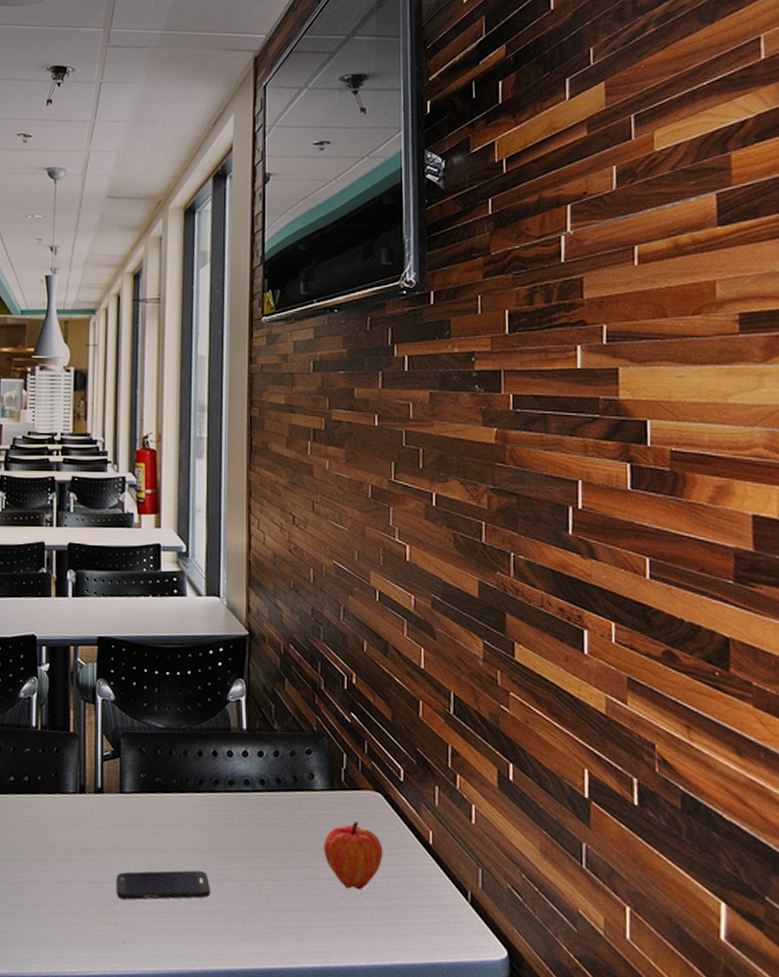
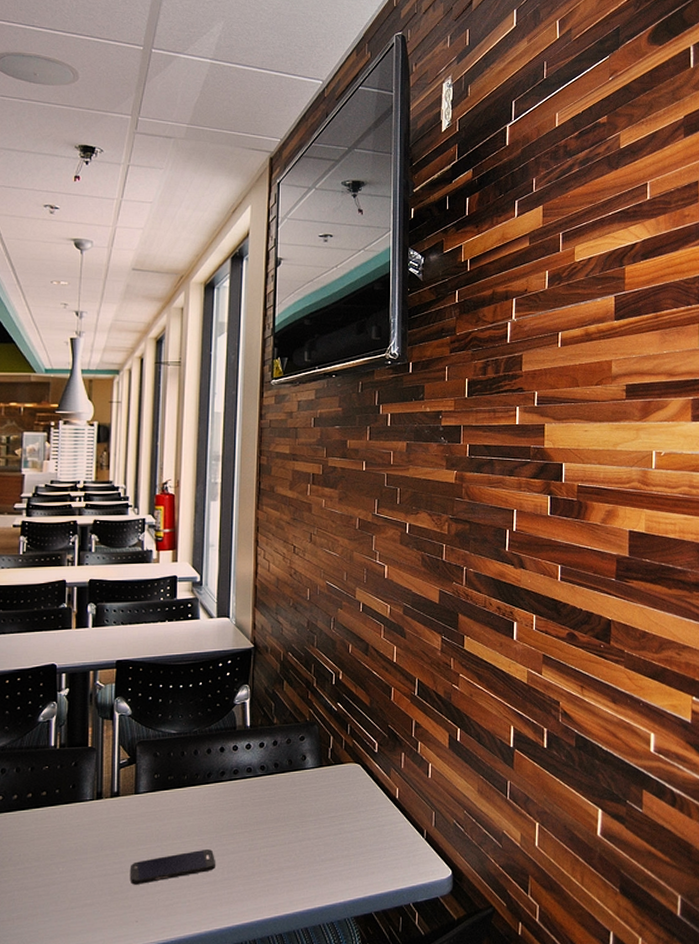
fruit: present [323,820,383,890] -> none [312,788,360,844]

